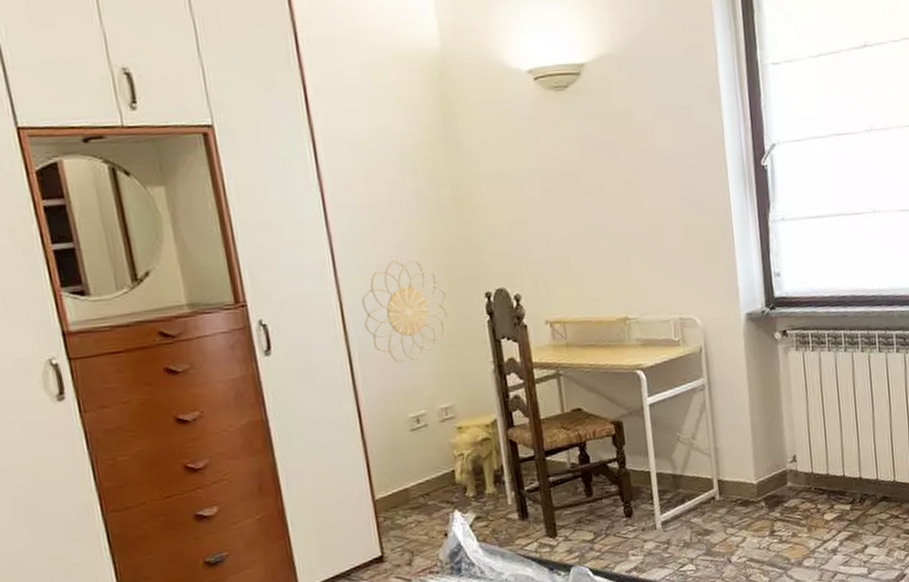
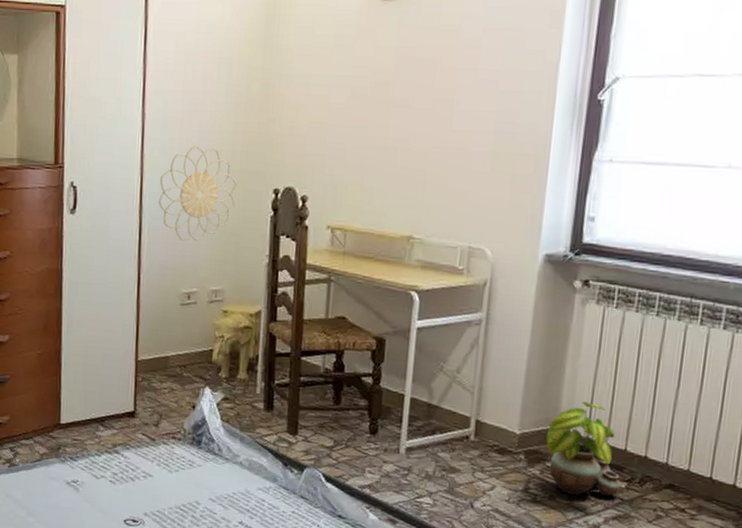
potted plant: none [778,440,846,528] -> present [546,401,621,497]

